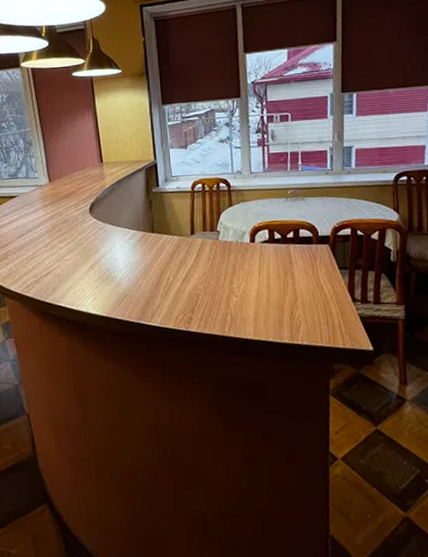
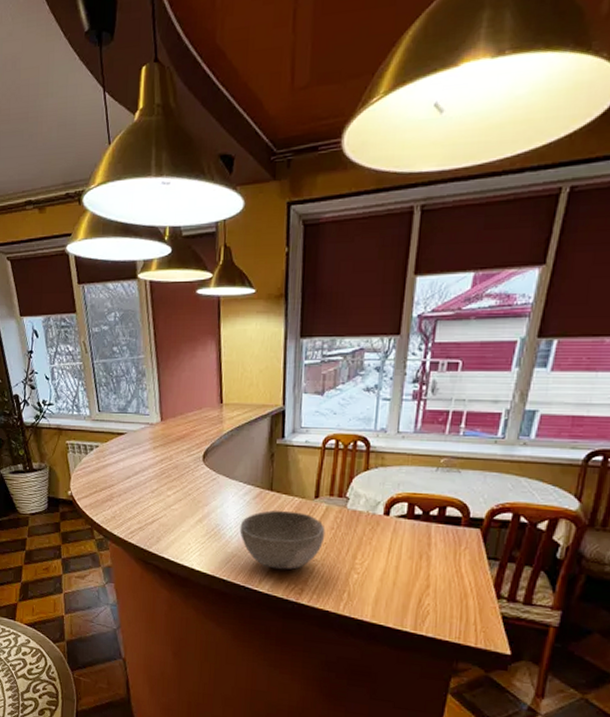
bowl: none [128,249,204,303] -> present [239,510,326,570]

